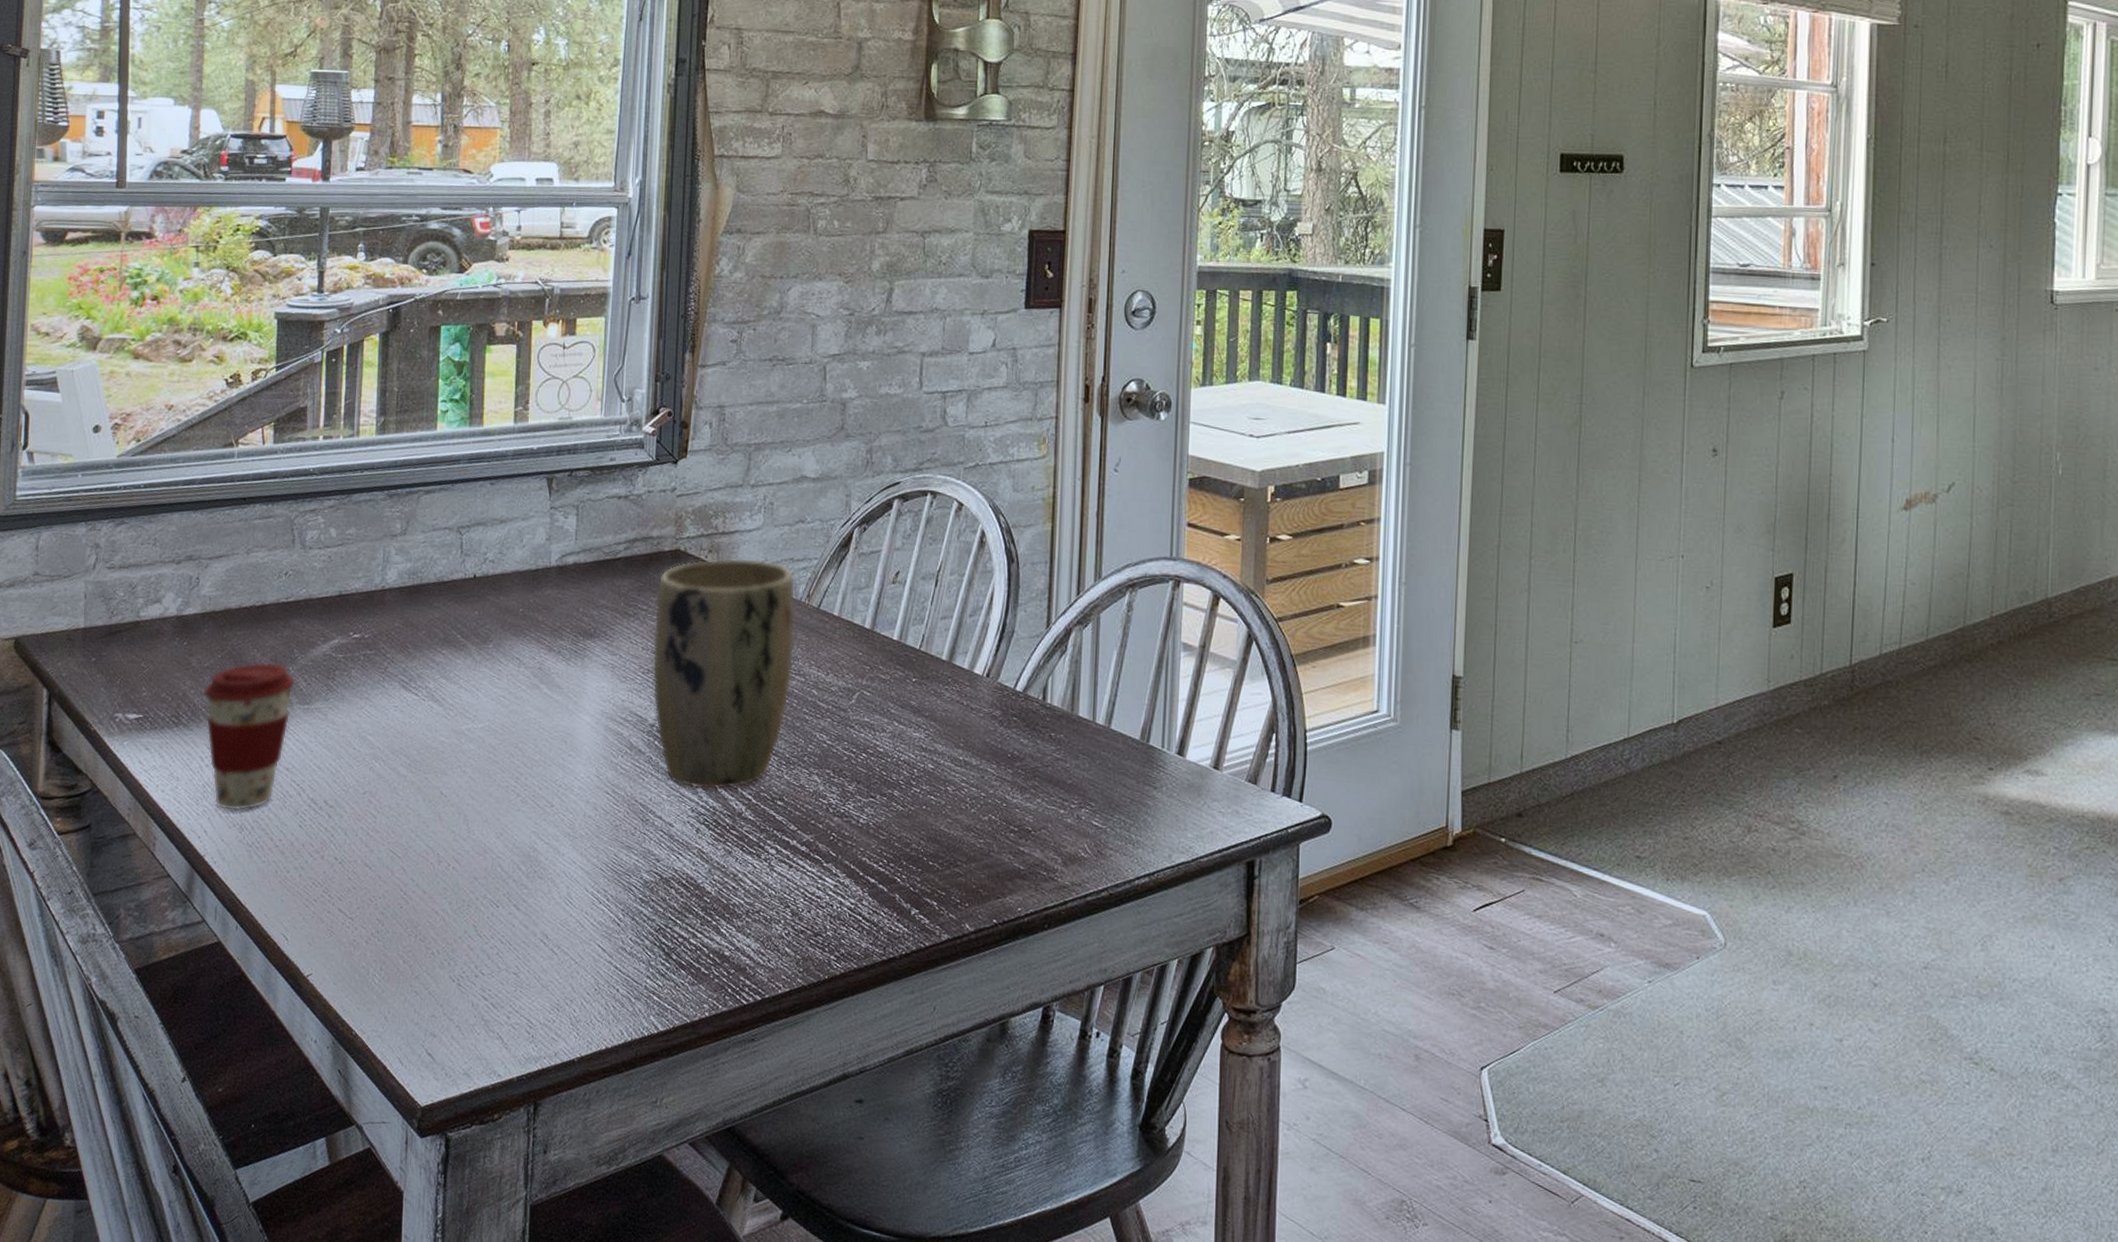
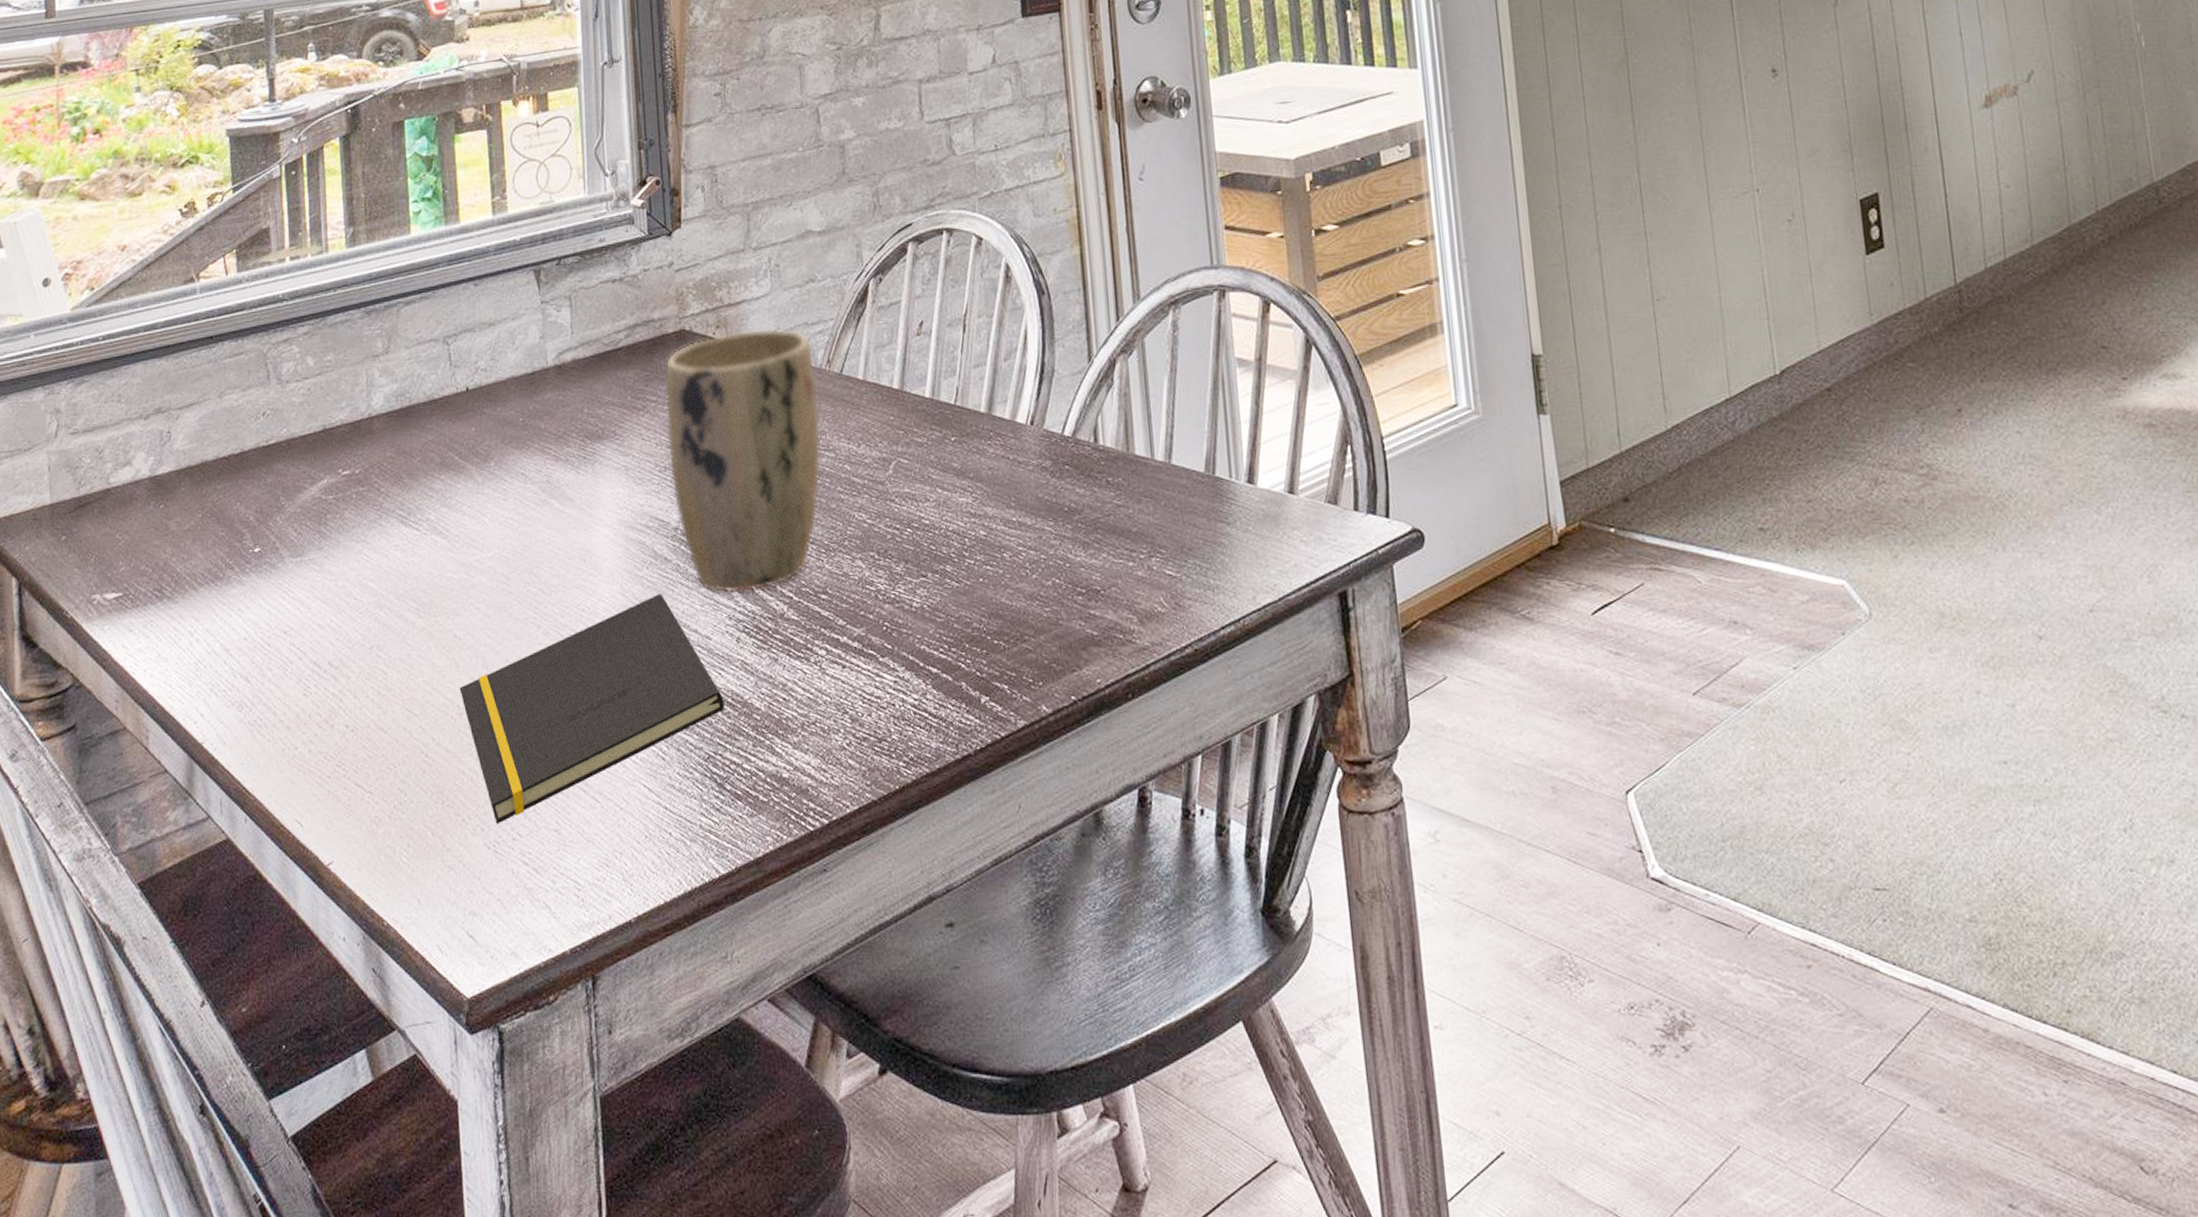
coffee cup: present [203,662,295,812] -> none [185,514,285,689]
notepad: none [440,780,679,962] -> present [459,594,725,824]

